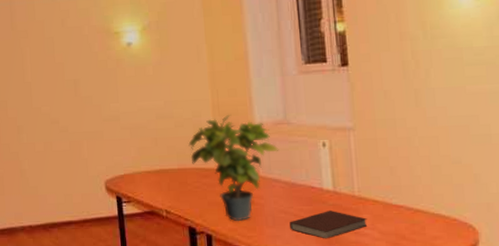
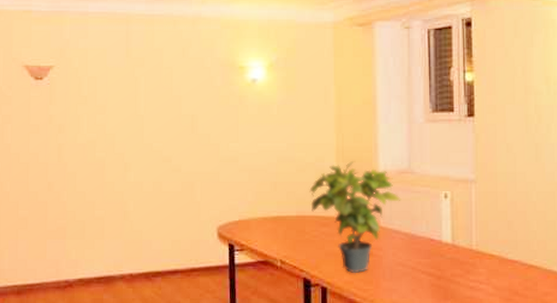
notebook: present [290,211,368,239] -> none [407,264,483,294]

